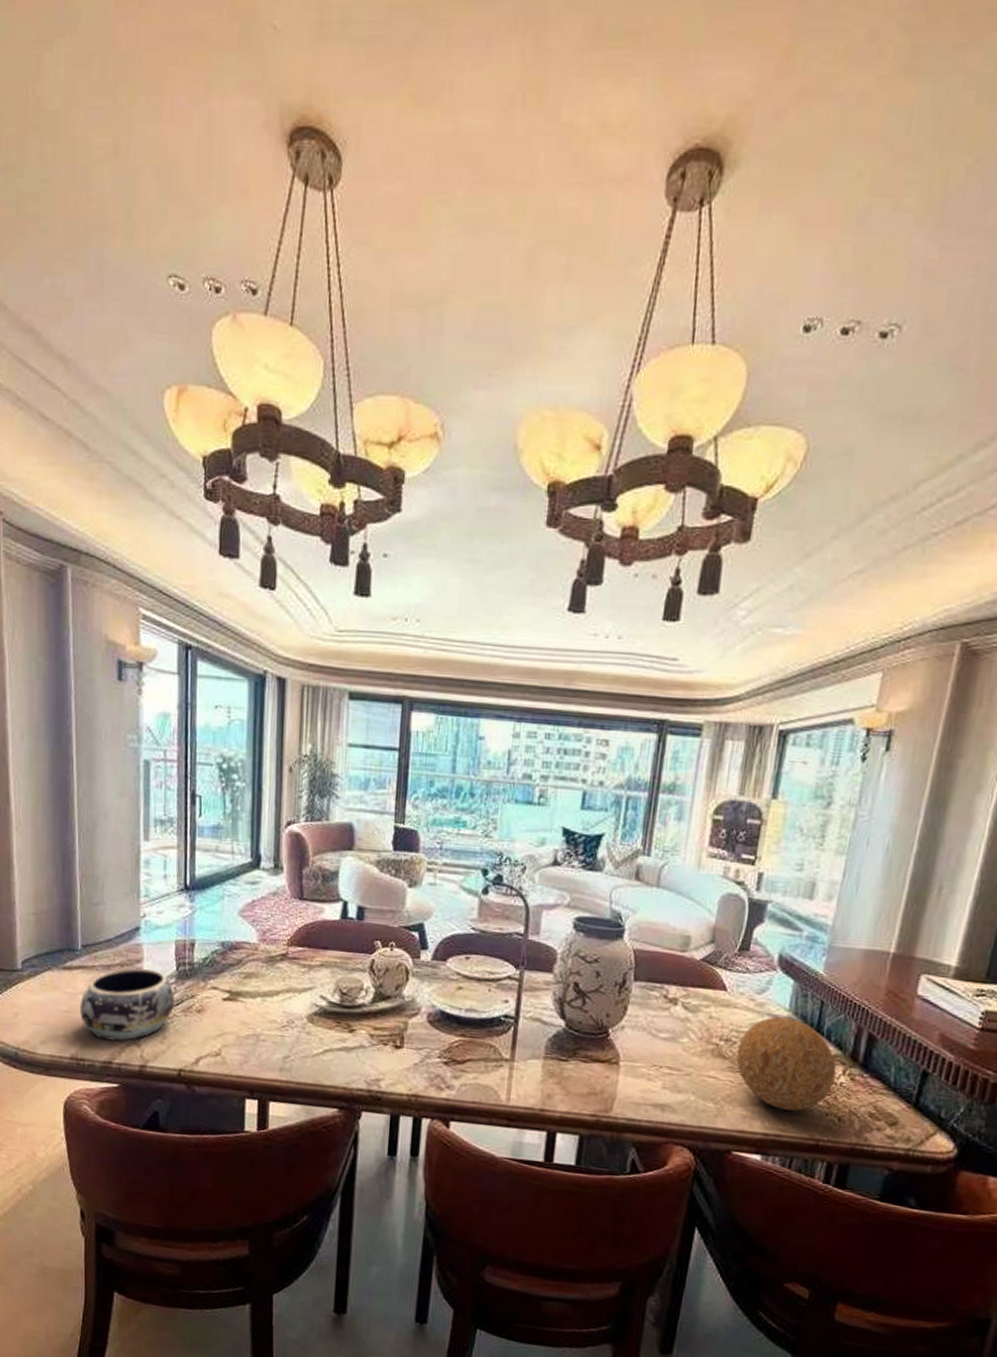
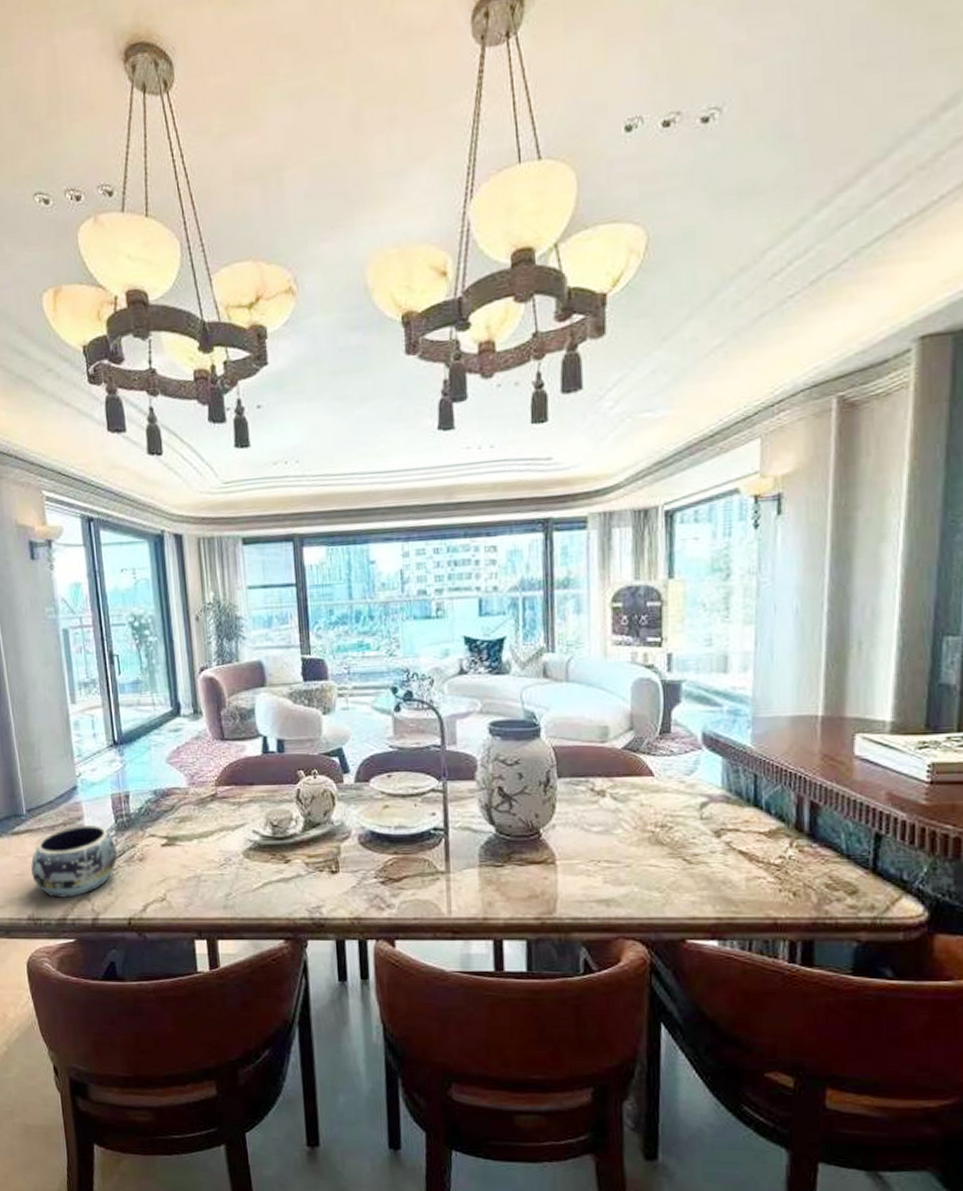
decorative ball: present [736,1016,837,1111] -> none [675,795,783,891]

